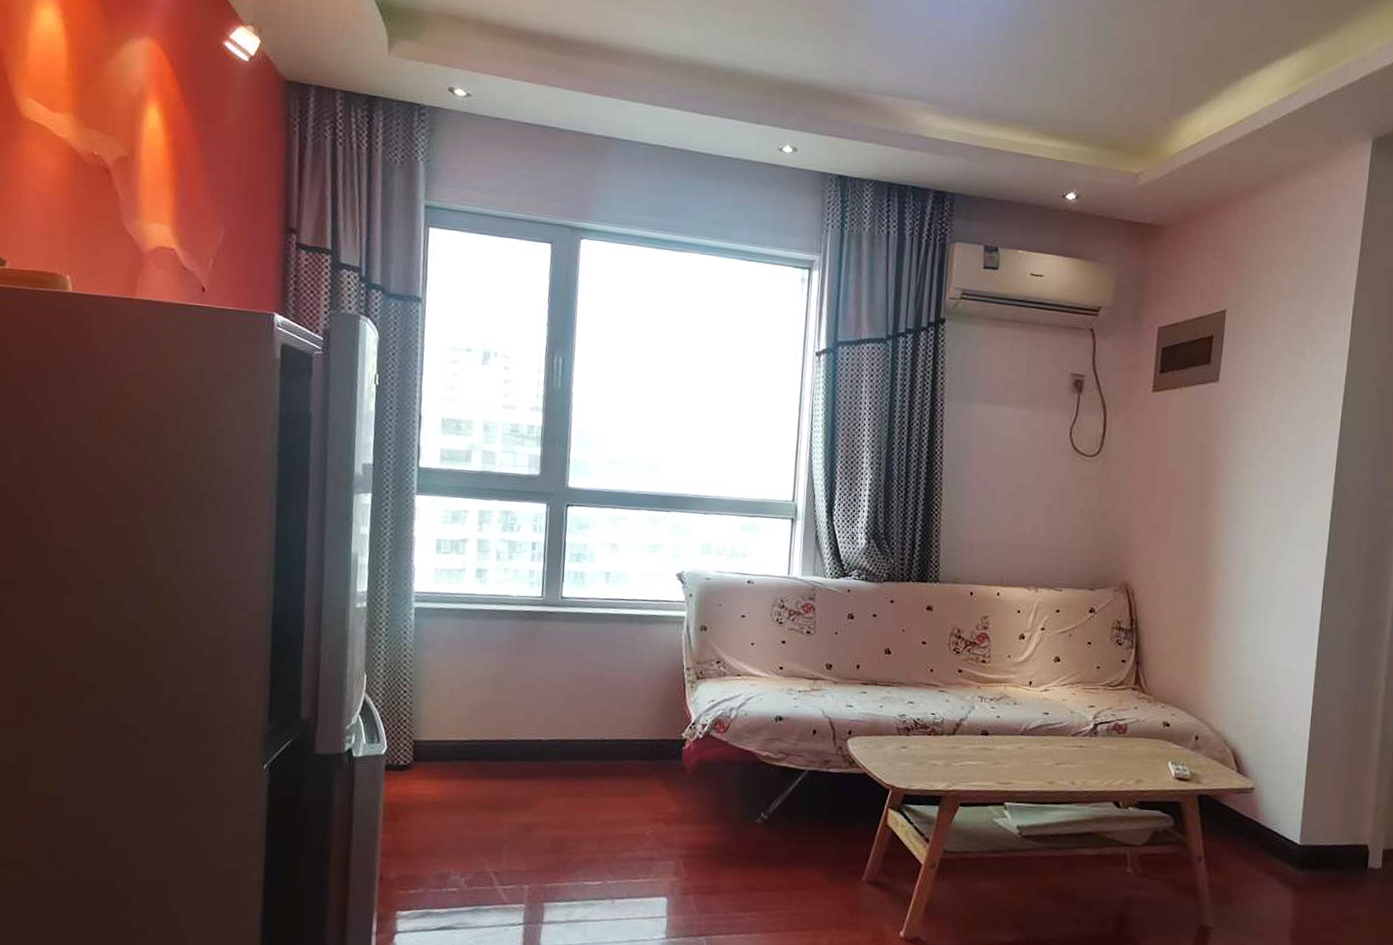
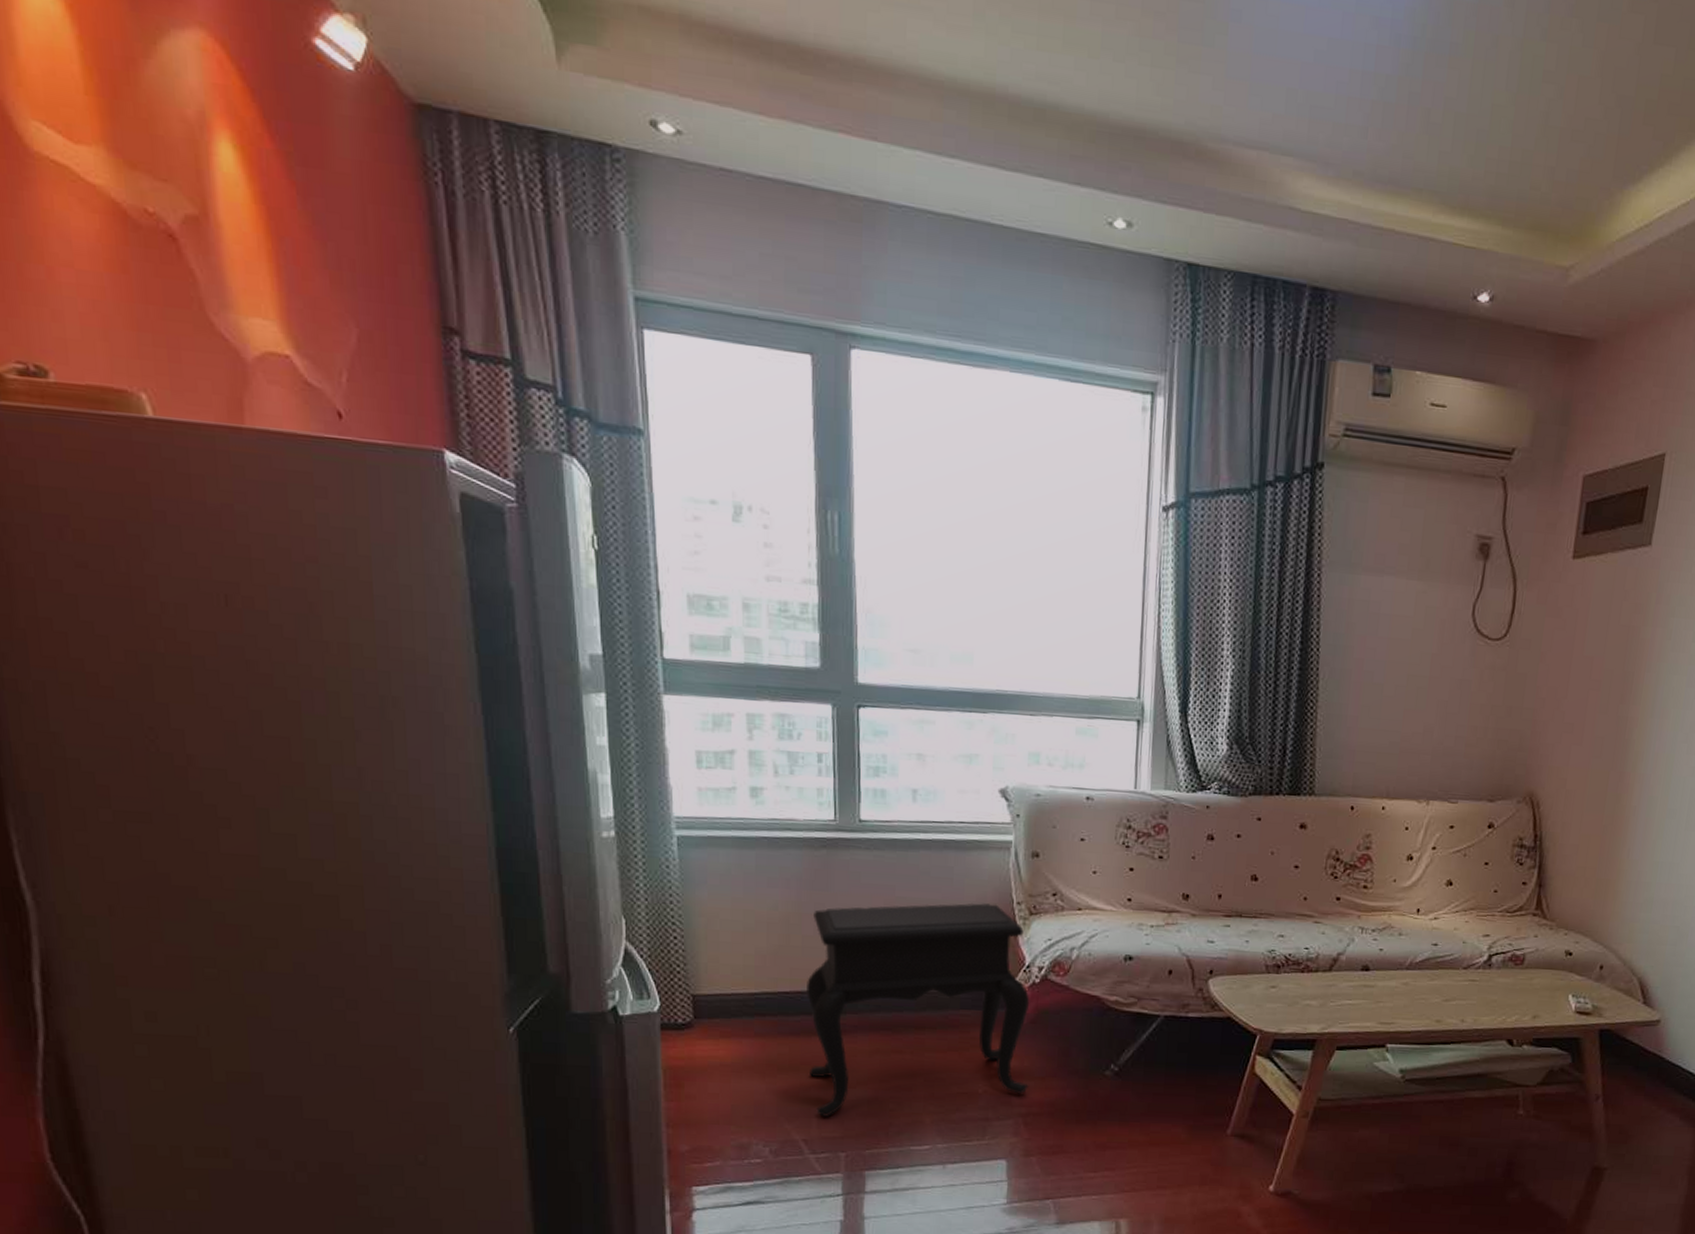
side table: none [503,667,694,853] -> present [807,902,1030,1118]

